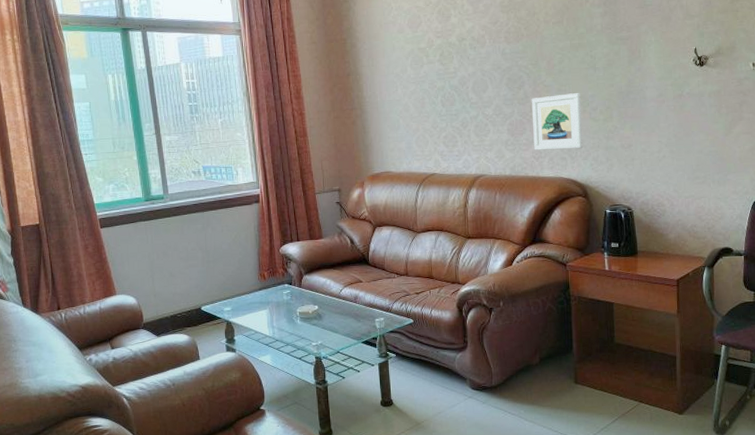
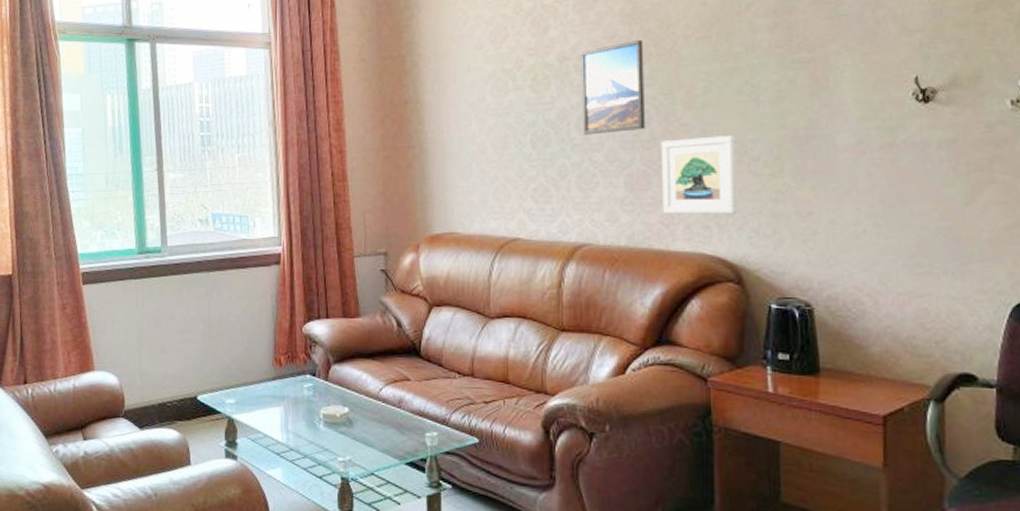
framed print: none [474,24,521,96] -> present [580,39,646,135]

